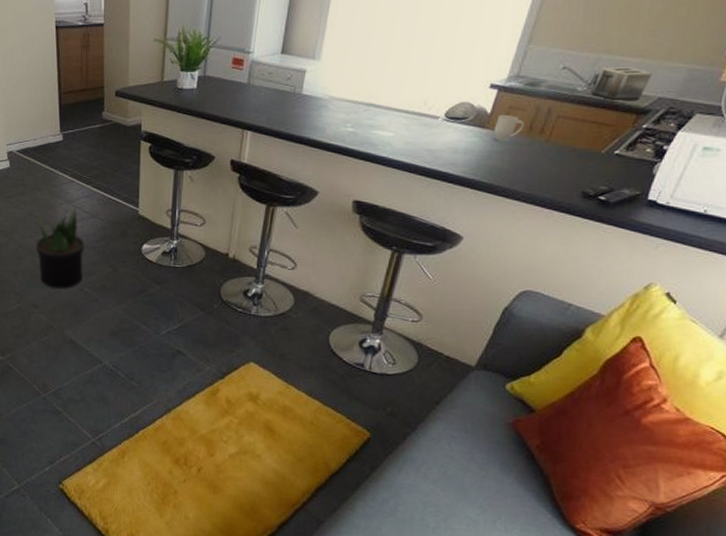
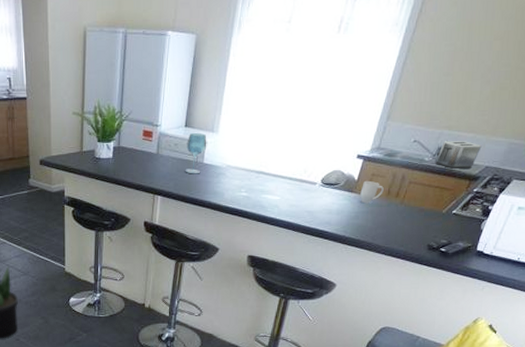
wine glass: none [280,59,307,107] -> present [185,132,207,174]

